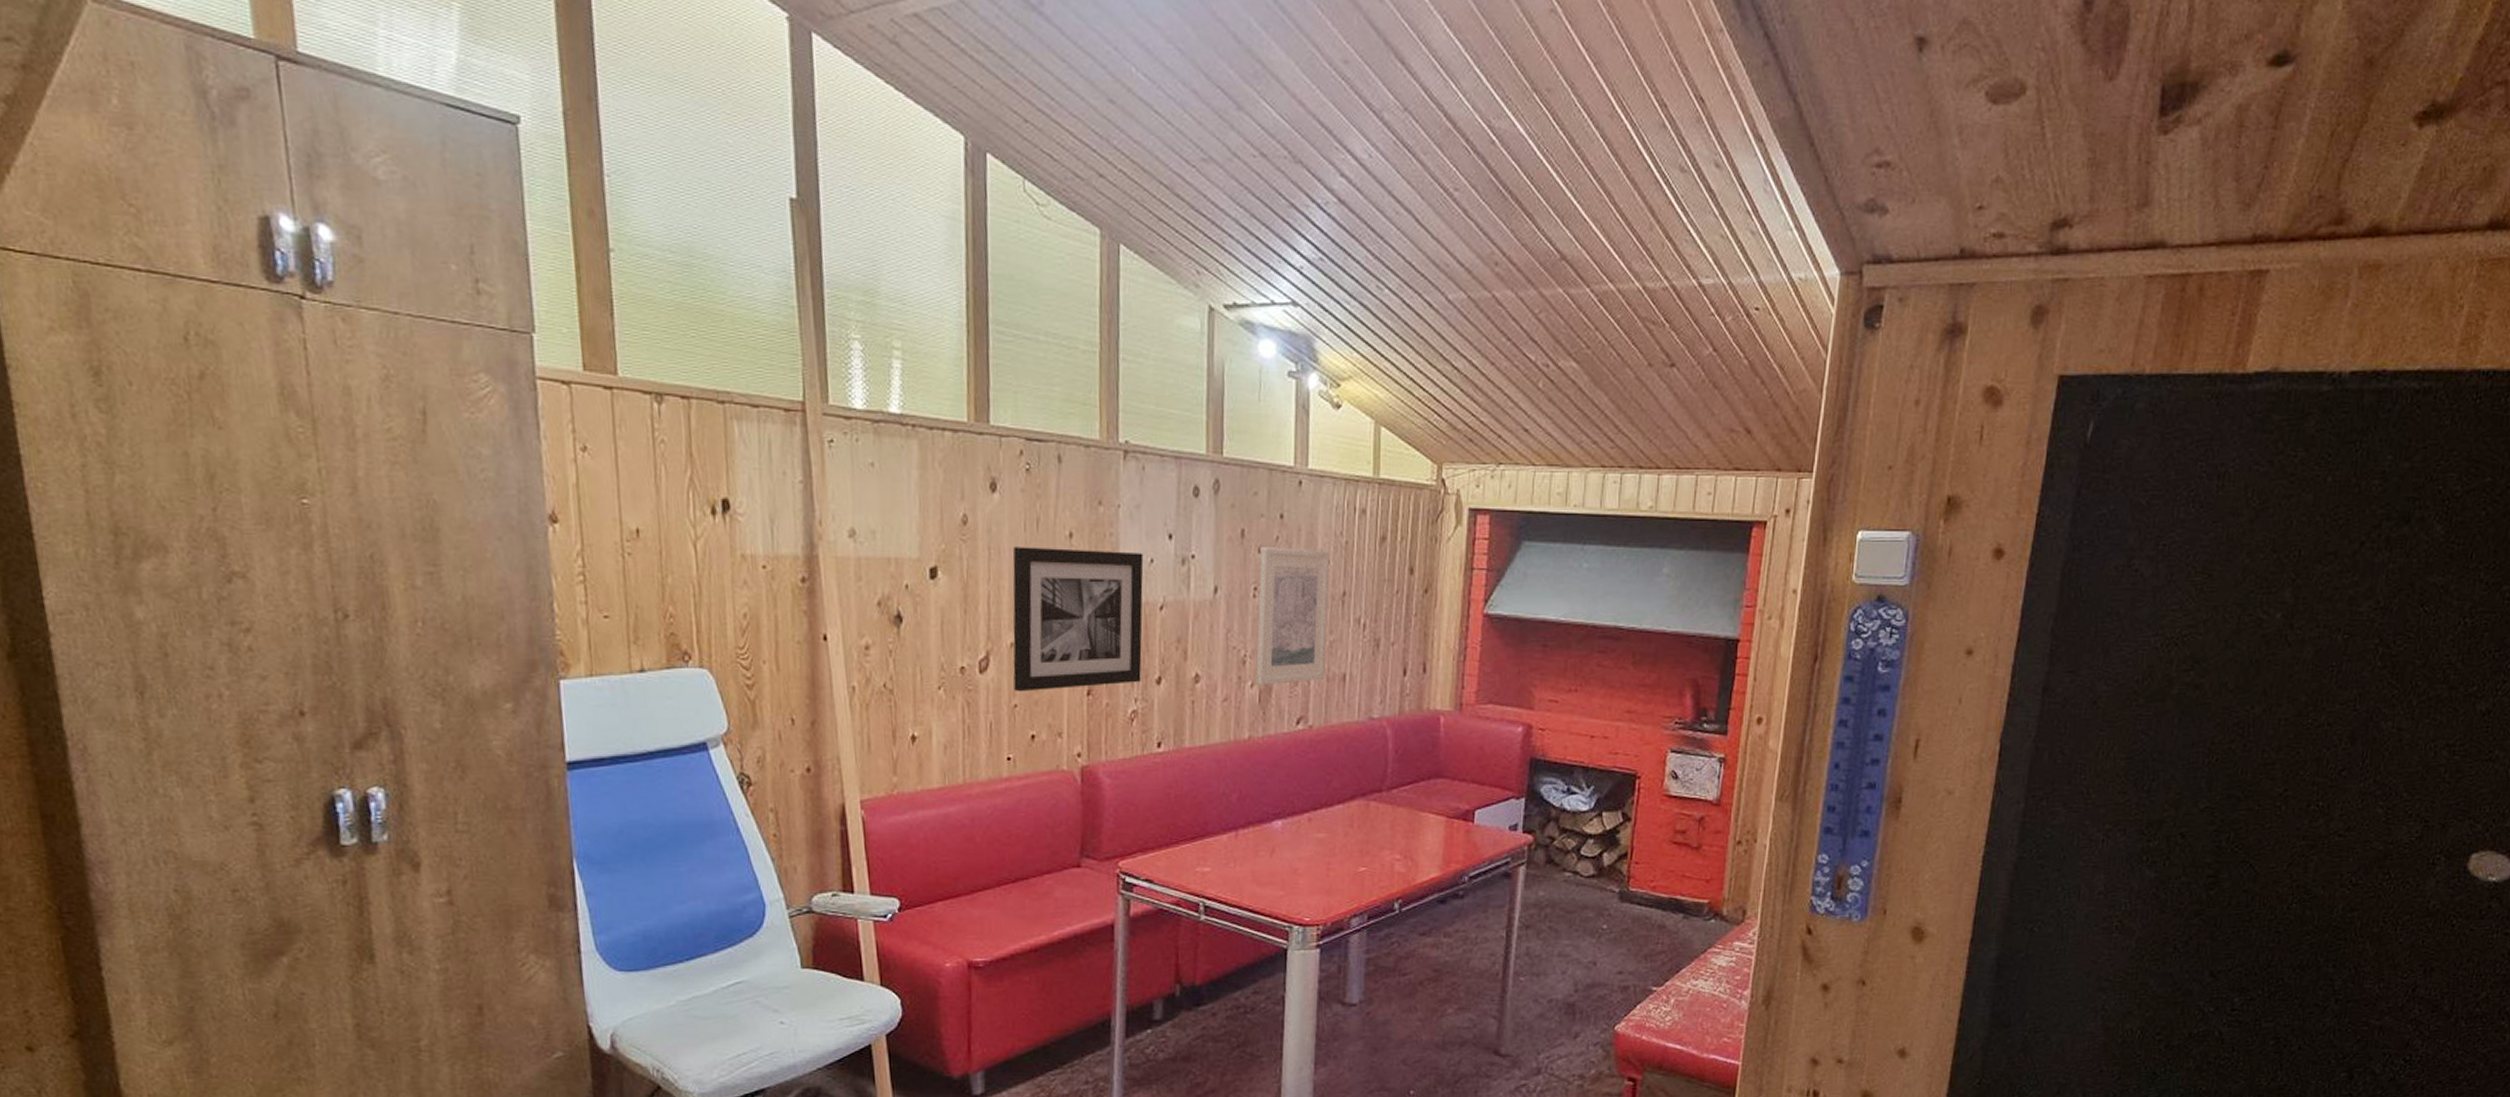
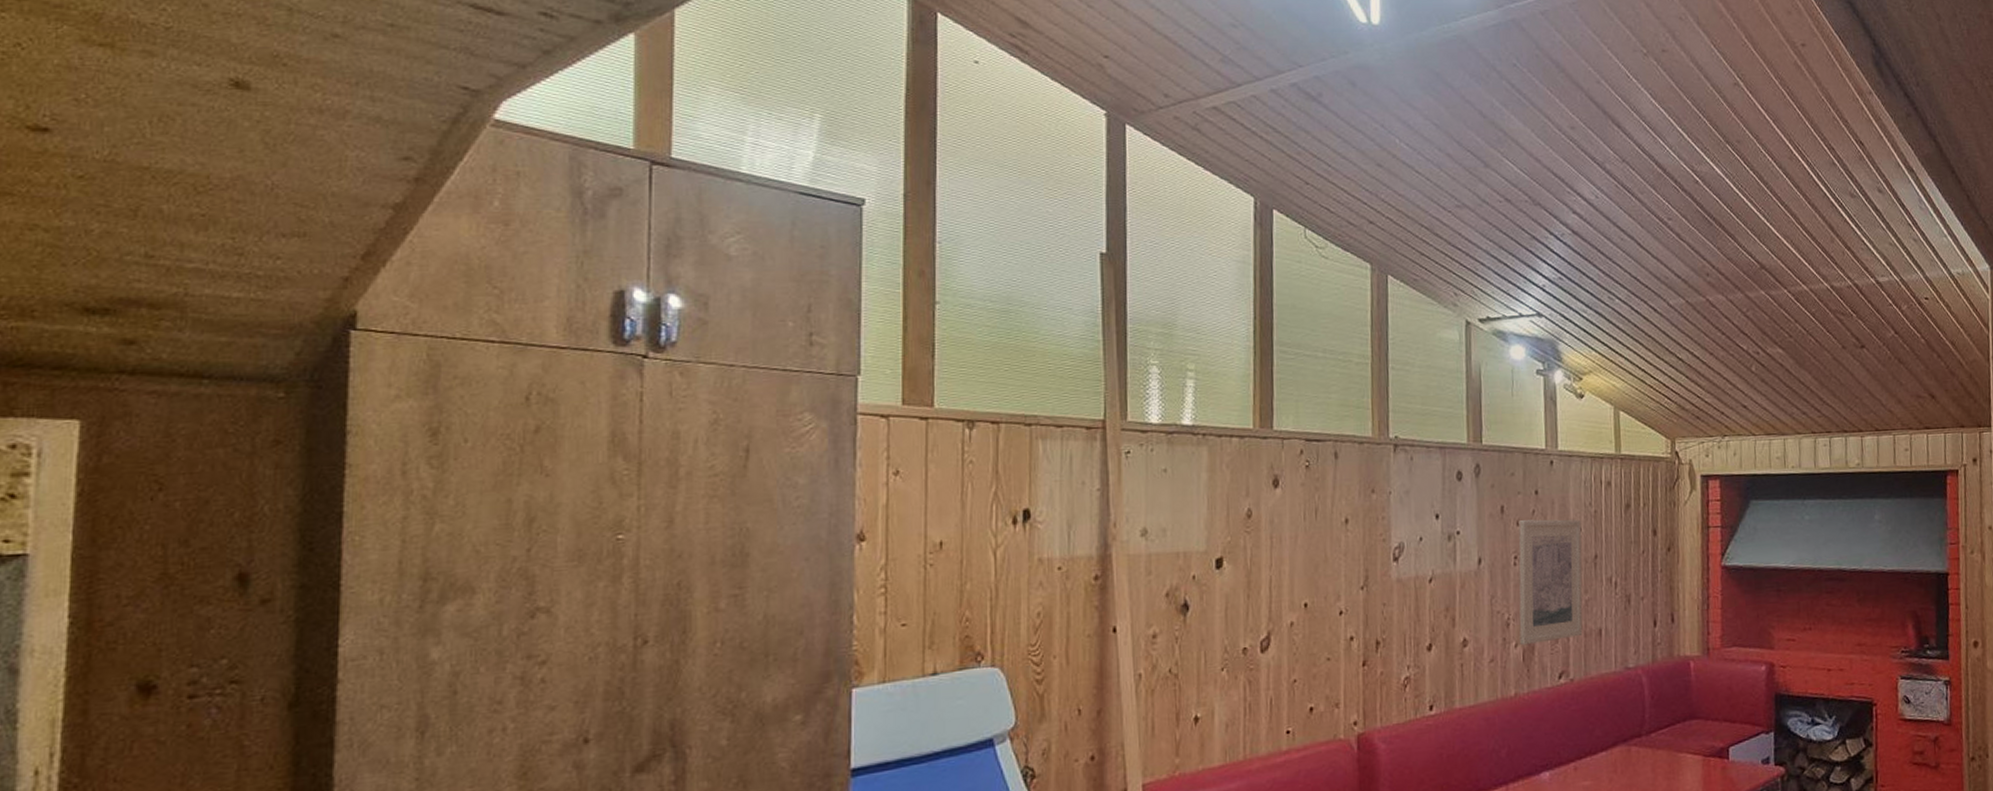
wall art: present [1012,547,1144,692] -> none [1292,532,1414,668]

